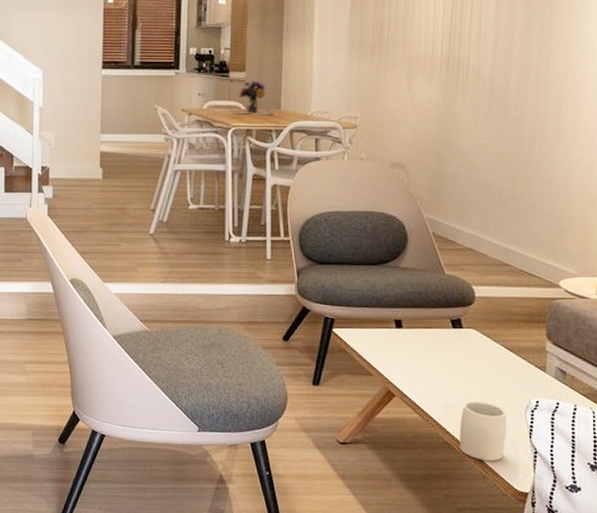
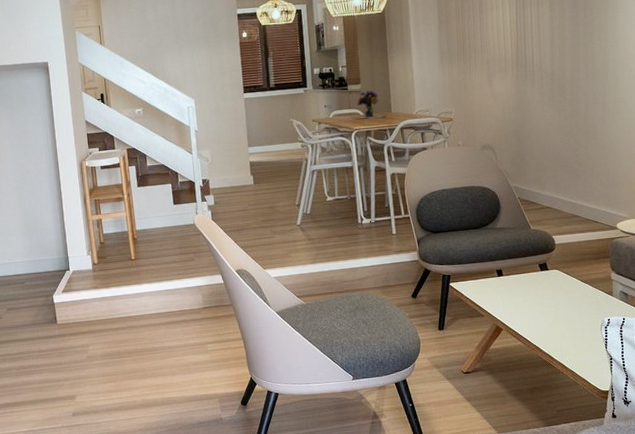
mug: present [460,401,508,461] -> none [553,325,589,371]

